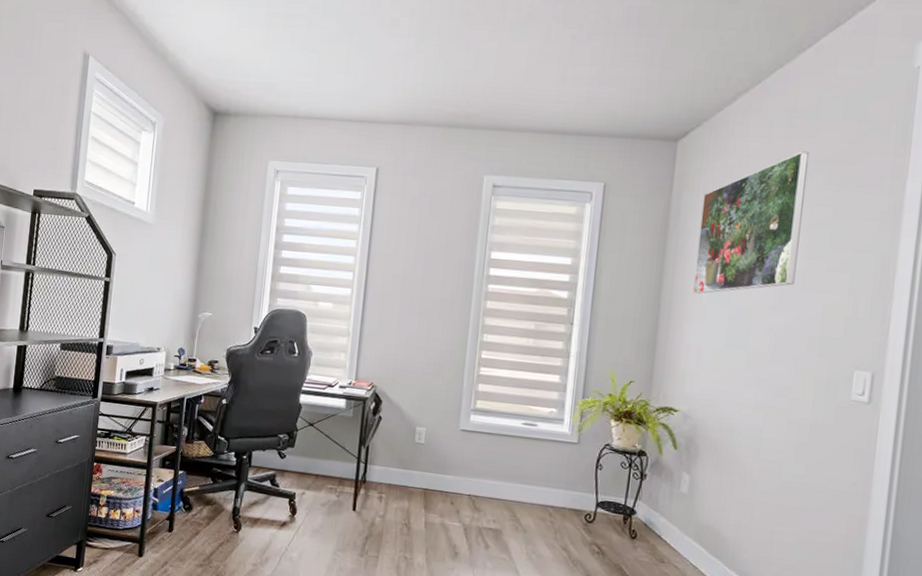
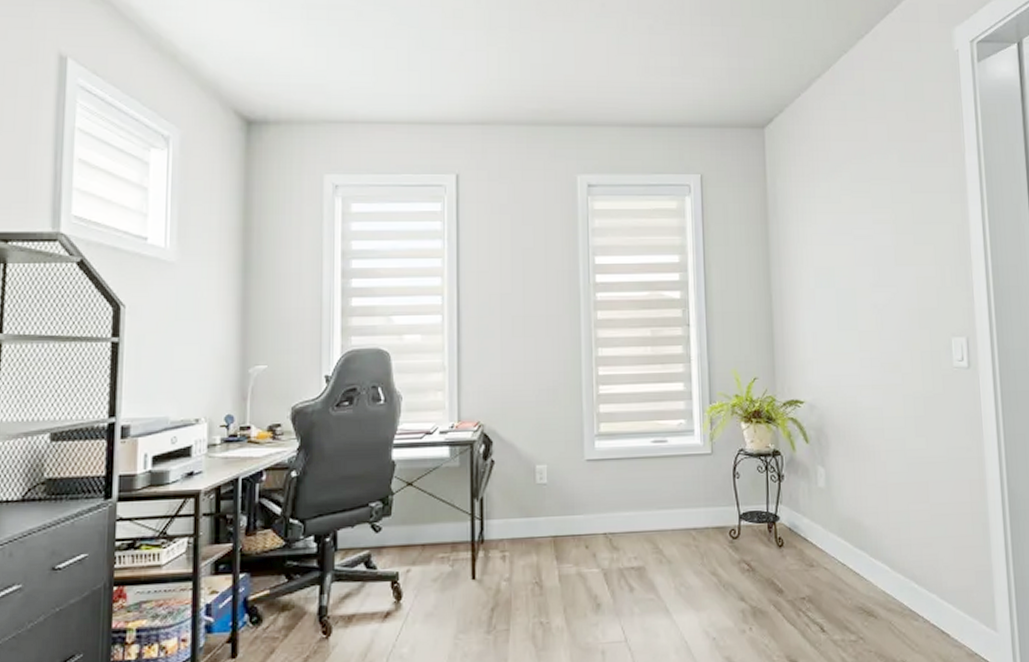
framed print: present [693,151,810,294] -> none [796,132,889,279]

